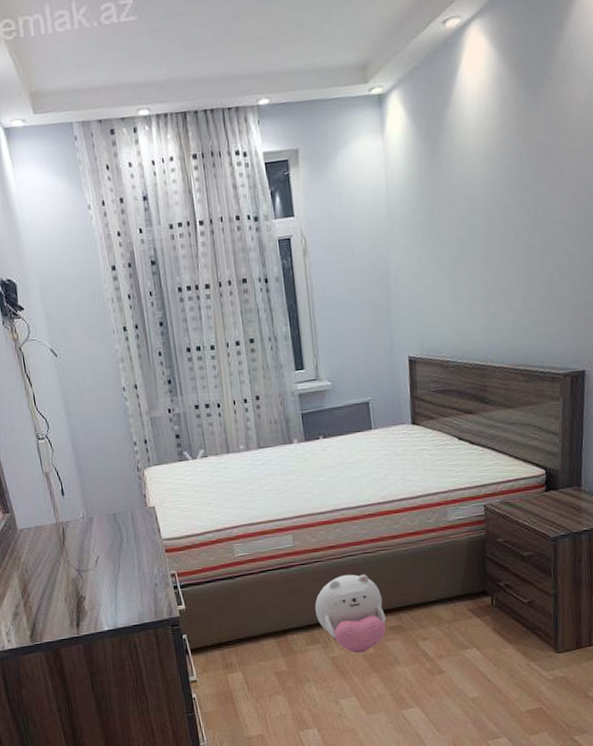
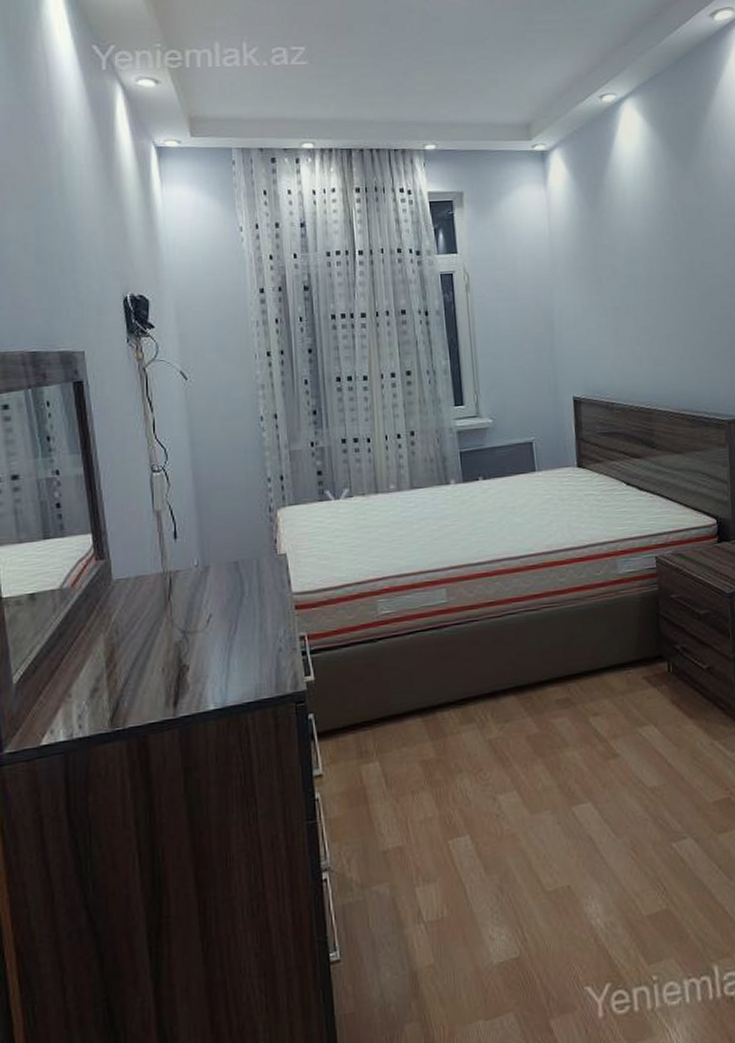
plush toy: present [314,574,386,653] -> none [470,635,552,734]

